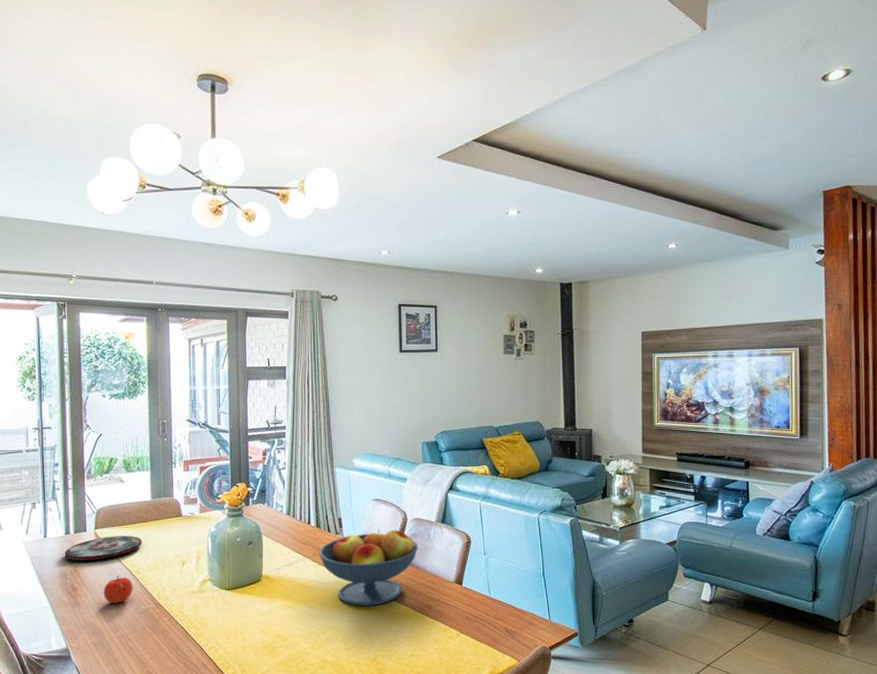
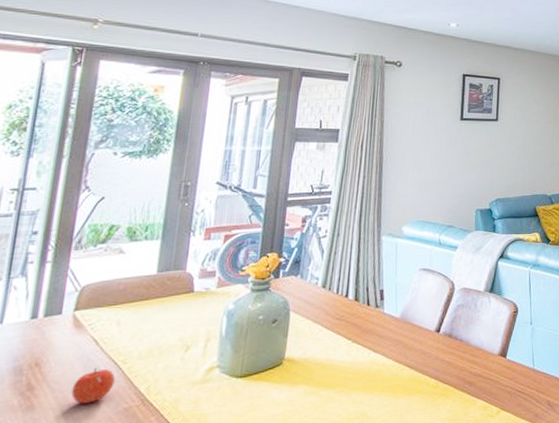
plate: present [64,536,143,560] -> none [24,317,137,351]
fruit bowl: present [318,529,418,606] -> none [353,300,464,387]

